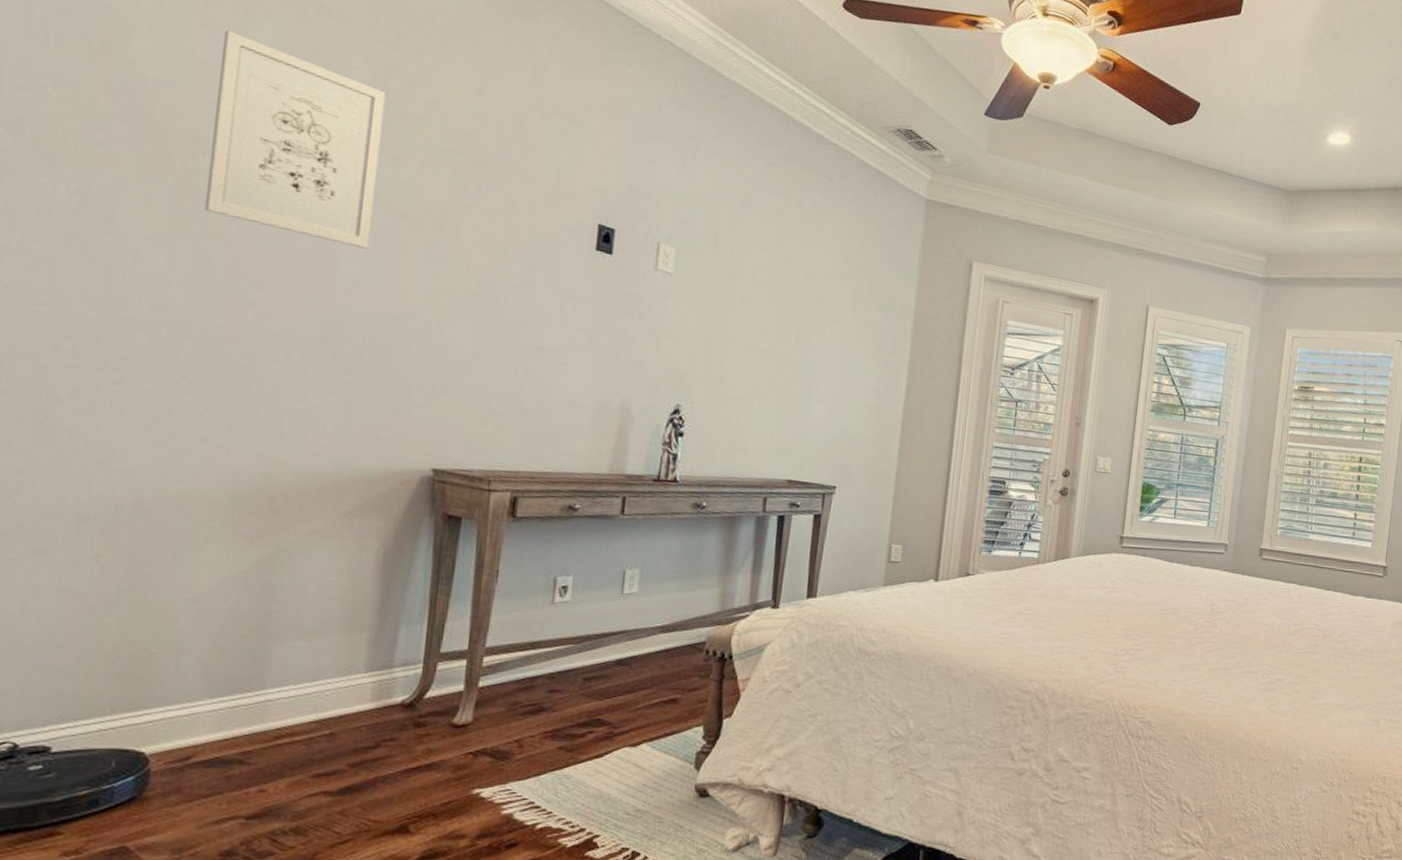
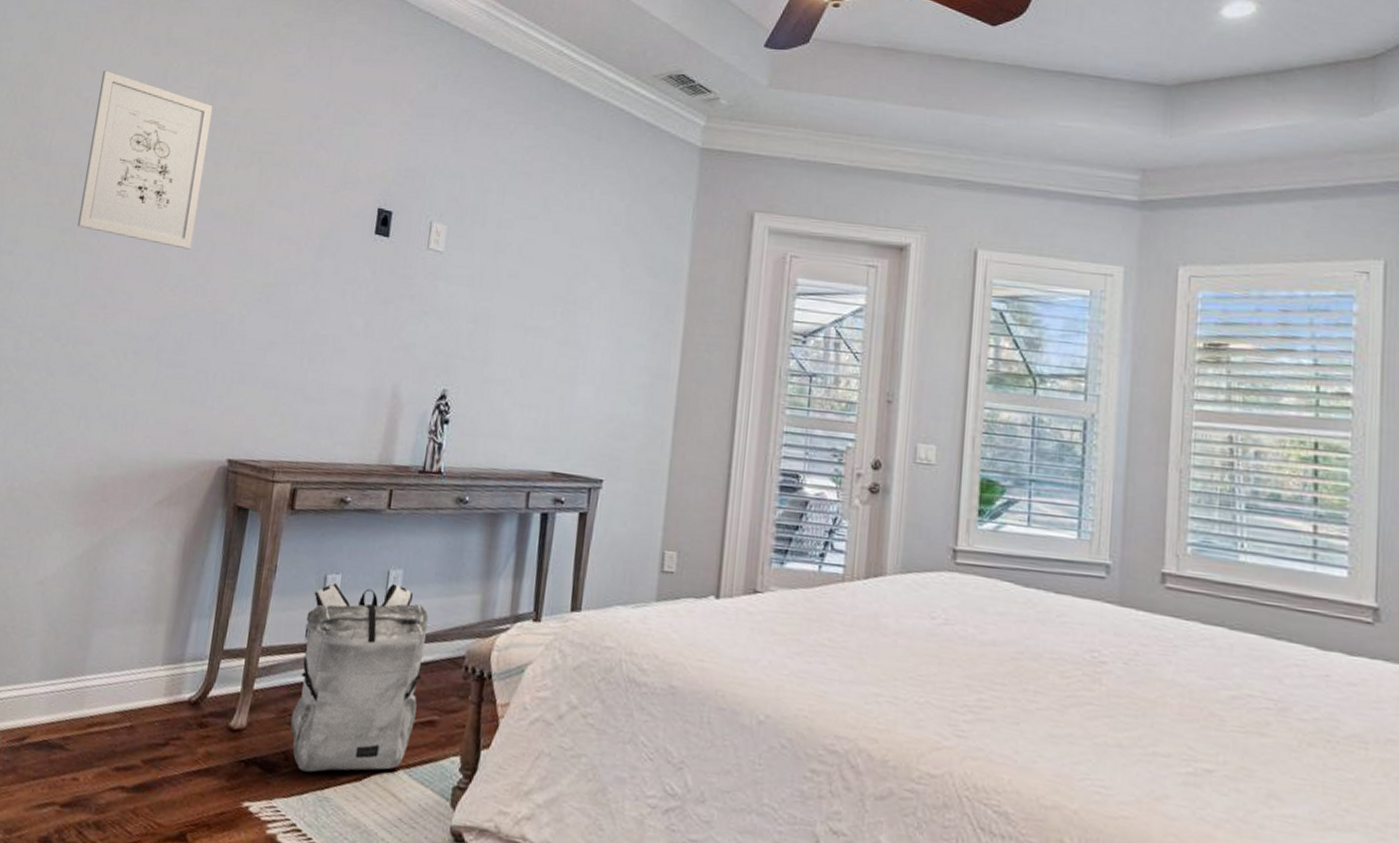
backpack: none [522,582,669,756] -> present [290,583,429,773]

